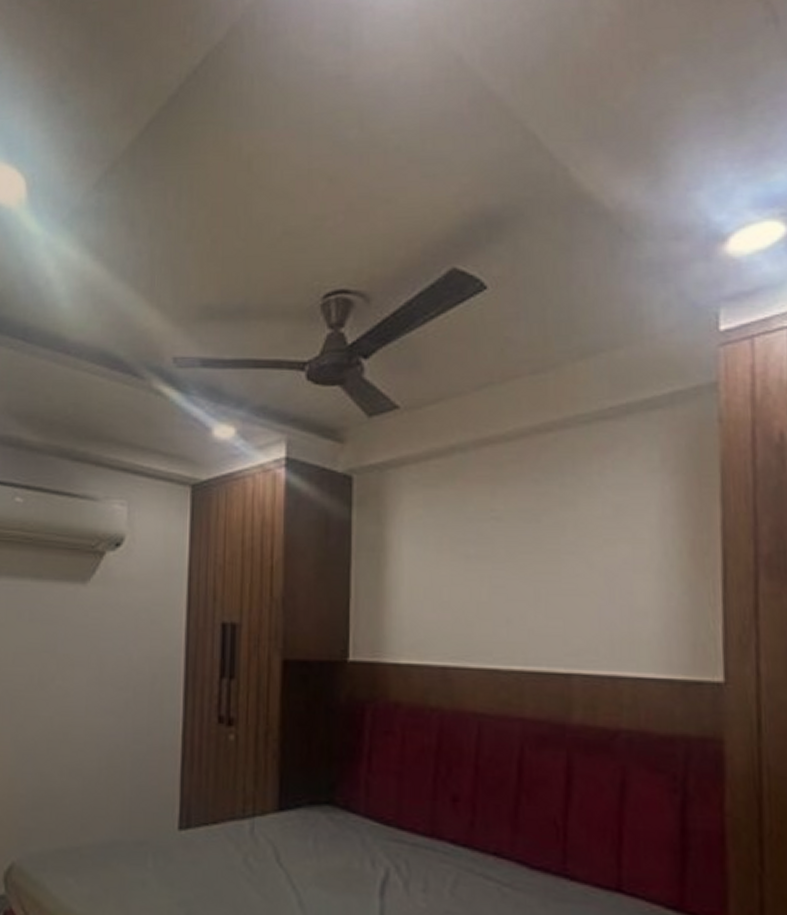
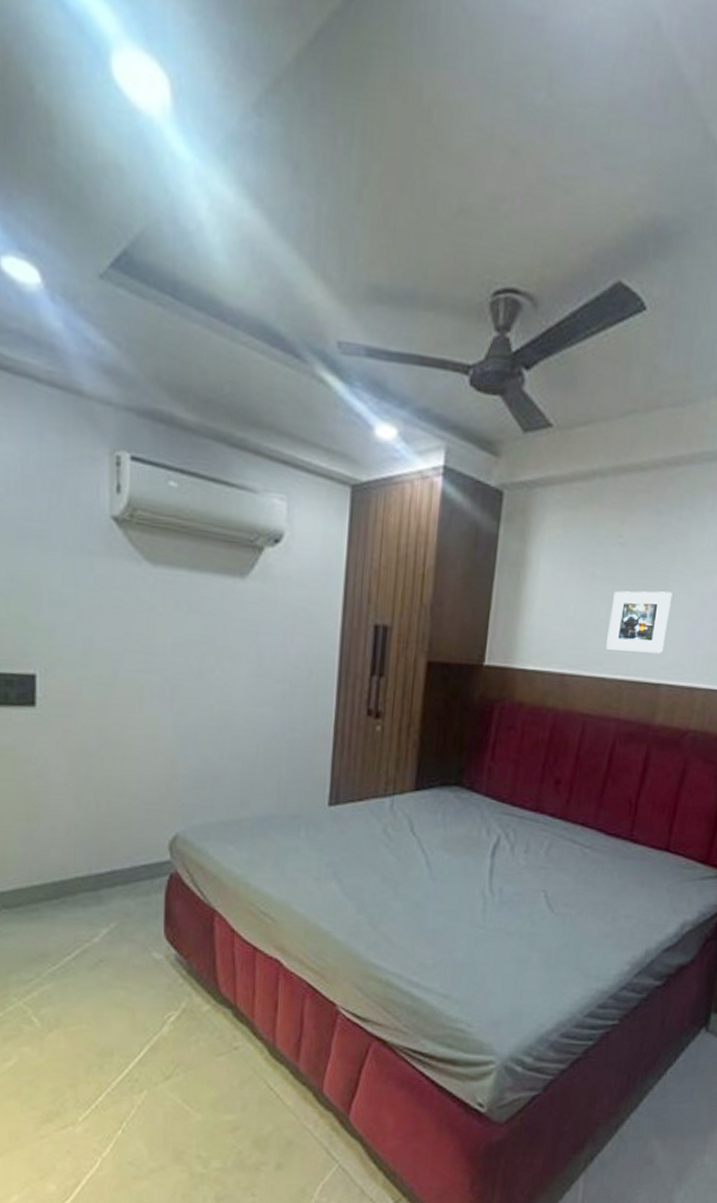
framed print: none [494,566,569,638] -> present [606,591,673,654]

